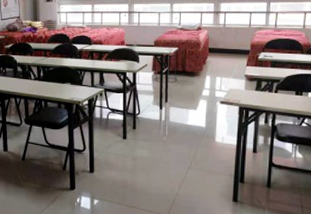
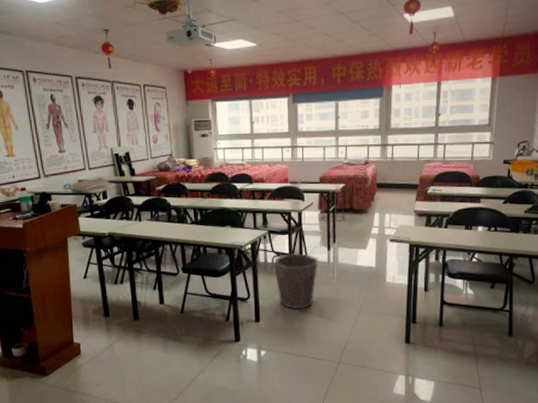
waste bin: none [108,111,150,163] -> present [274,254,318,309]

